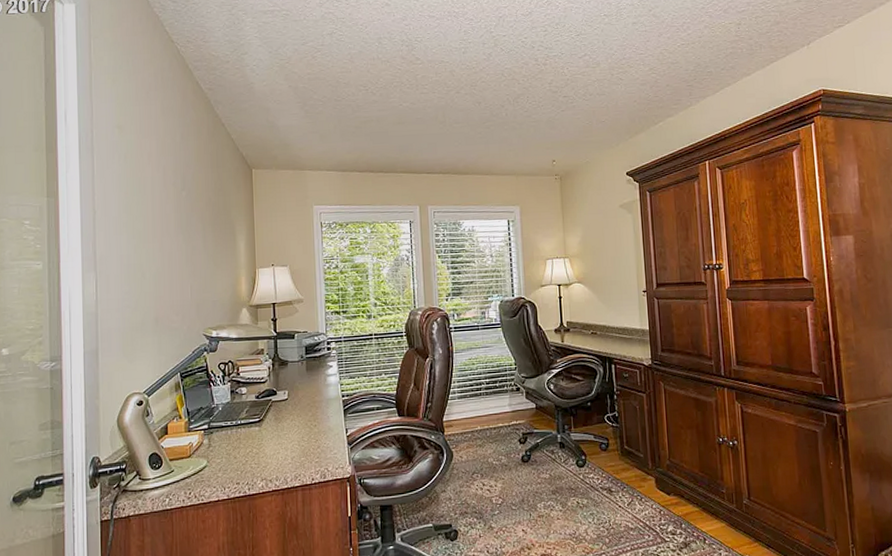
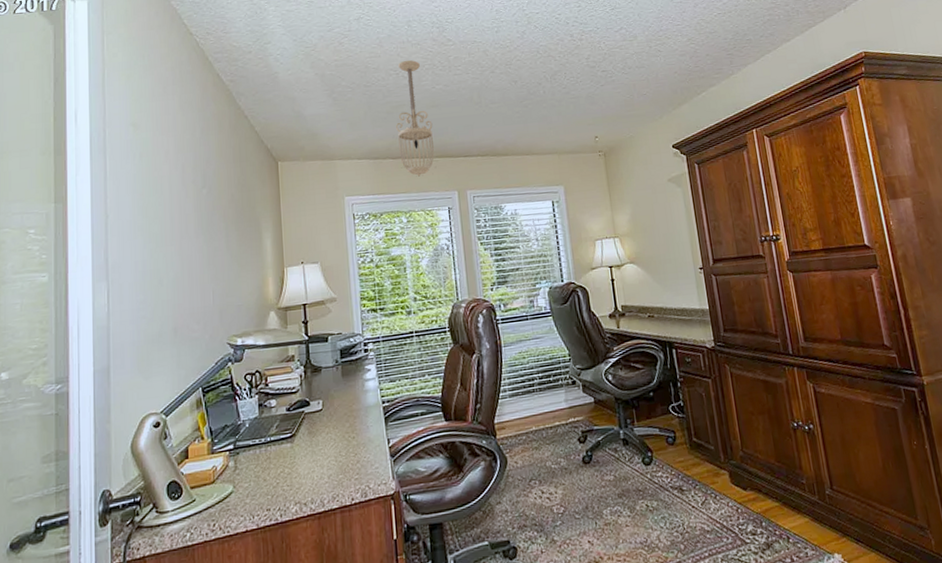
ceiling light fixture: none [364,76,400,190] -> present [396,60,437,177]

